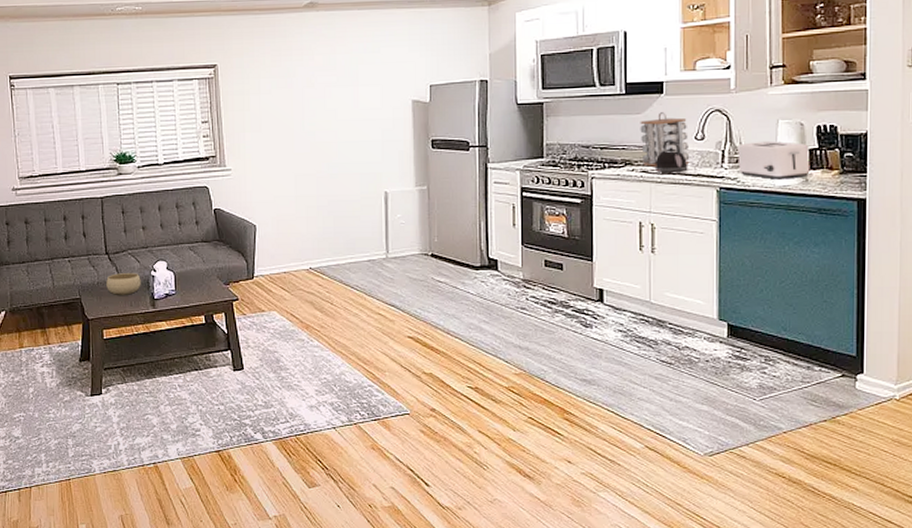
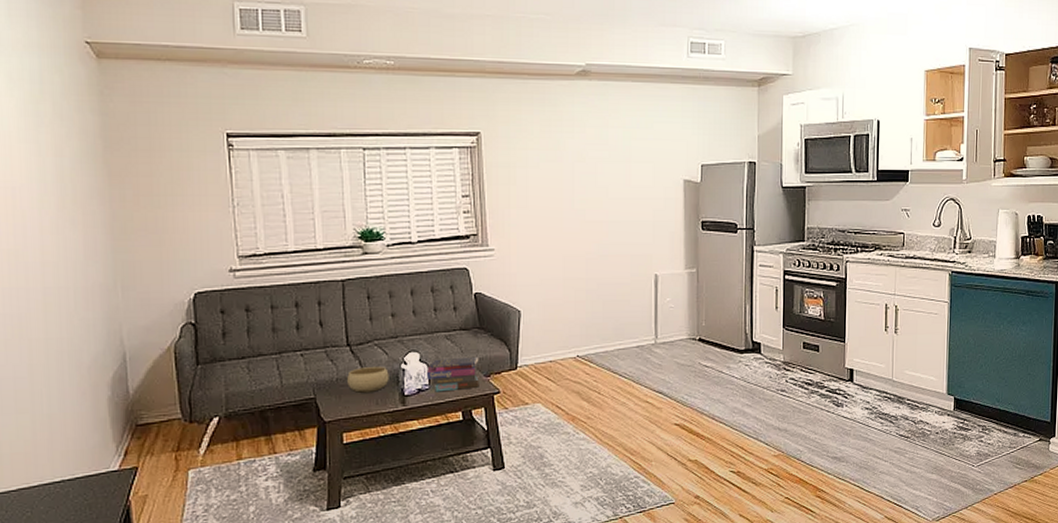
books: none [172,266,220,297] -> present [426,356,479,392]
spice rack: present [640,112,690,168] -> none [888,199,929,253]
kettle: present [656,140,688,173] -> none [900,226,927,258]
toaster: present [738,140,810,180] -> none [966,228,1022,264]

